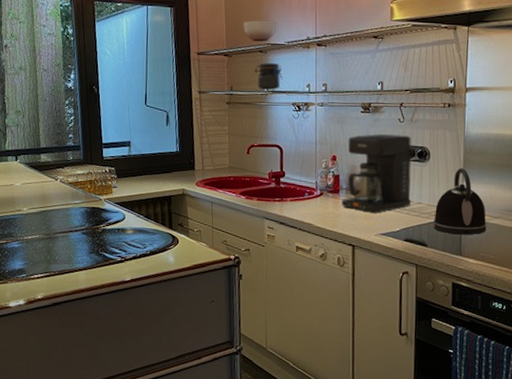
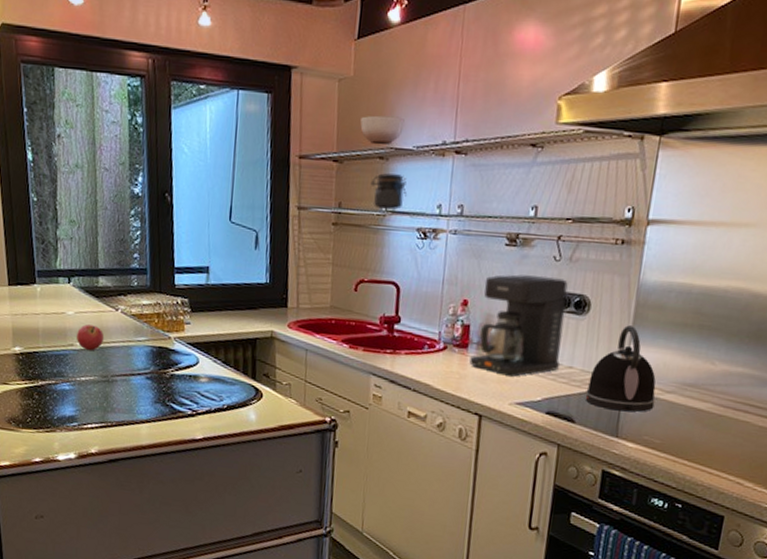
fruit: none [24,193,47,215] -> present [77,324,105,351]

